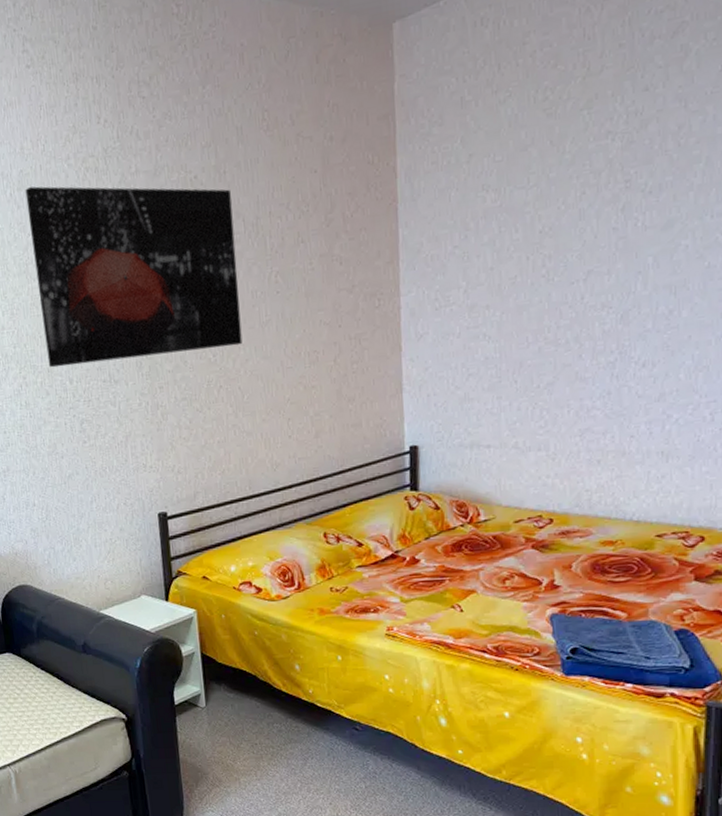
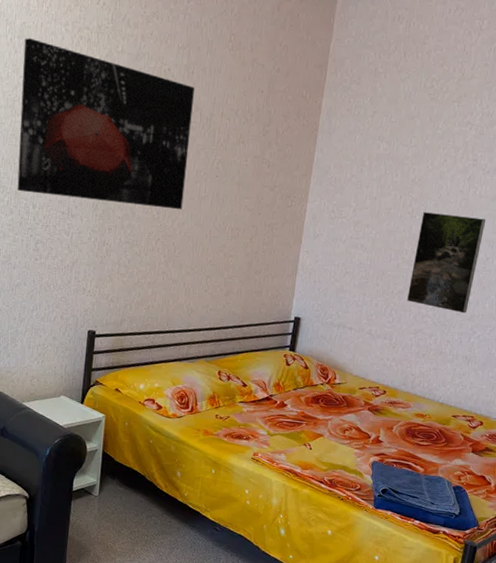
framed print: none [560,257,660,395] -> present [407,212,486,314]

